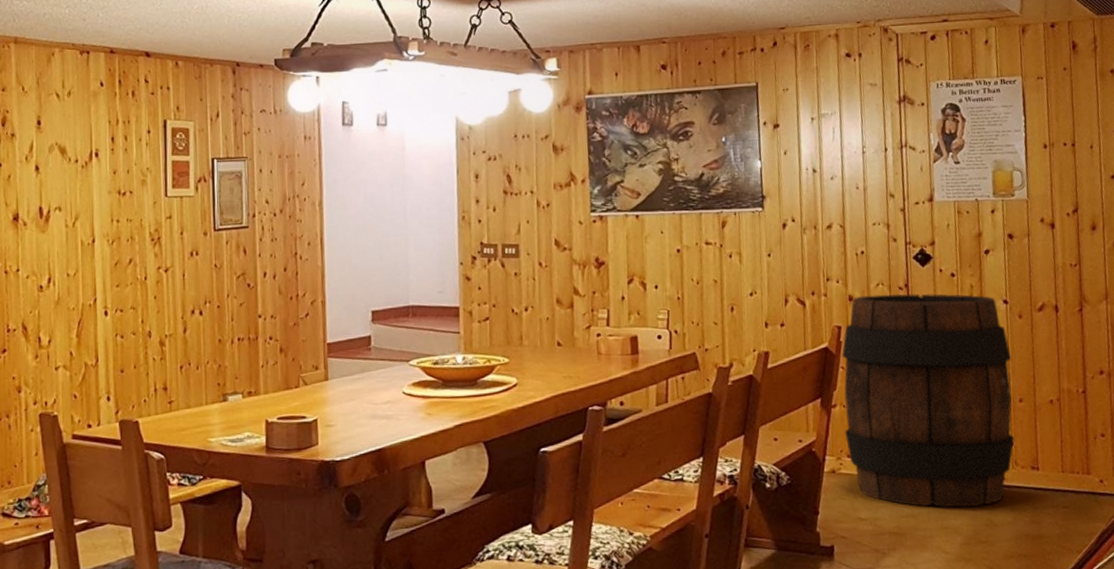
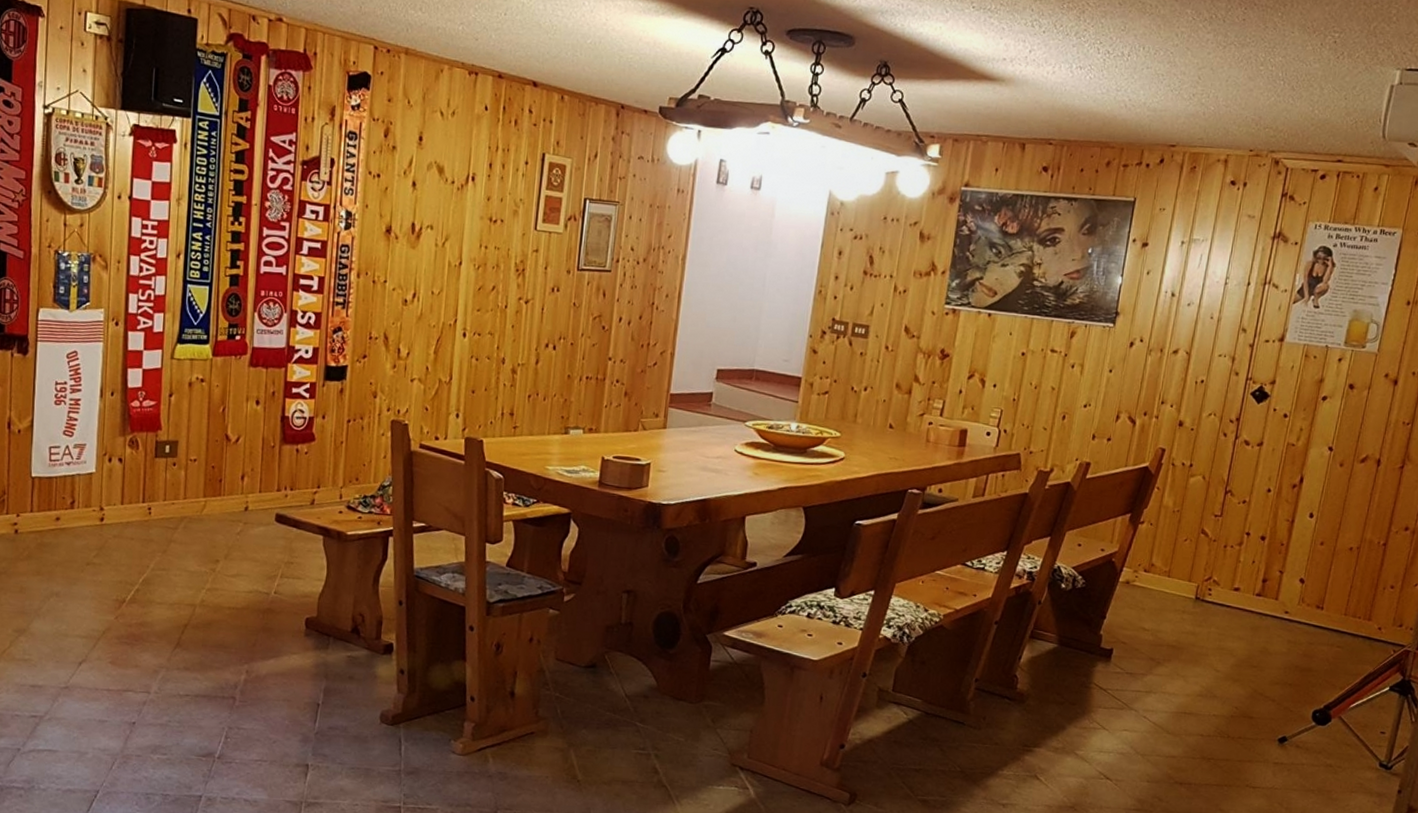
barrel: present [841,294,1015,508] -> none [1146,423,1324,634]

